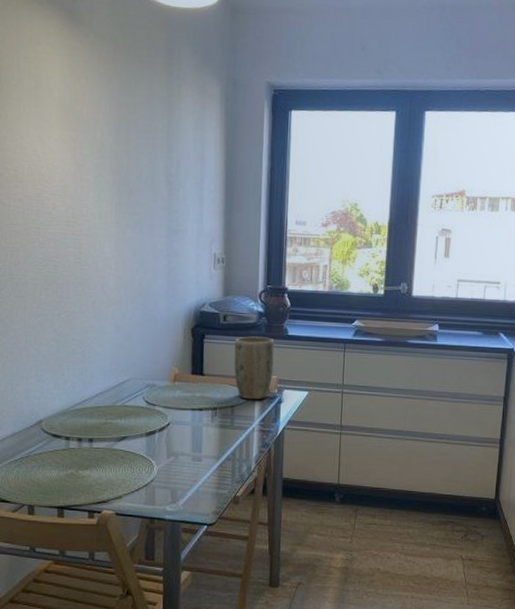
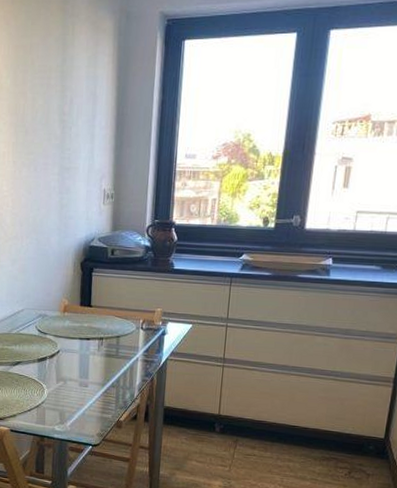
plant pot: present [233,336,275,400] -> none [120,270,160,331]

